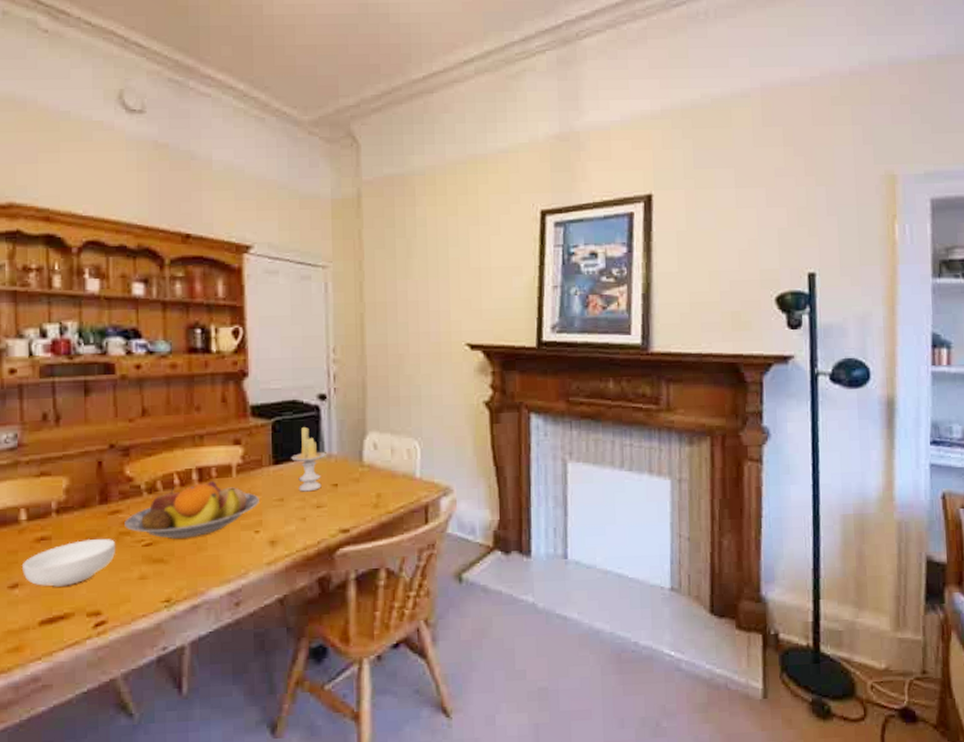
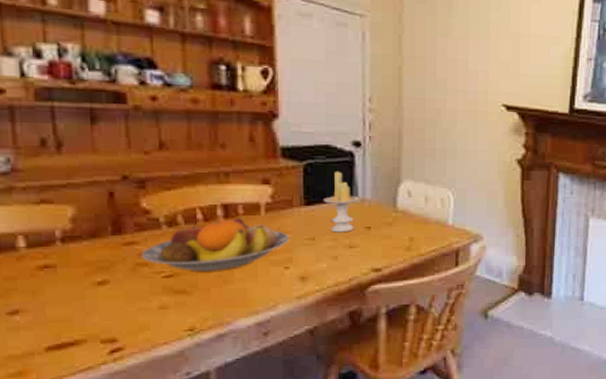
cereal bowl: present [22,539,116,587] -> none [23,269,133,314]

